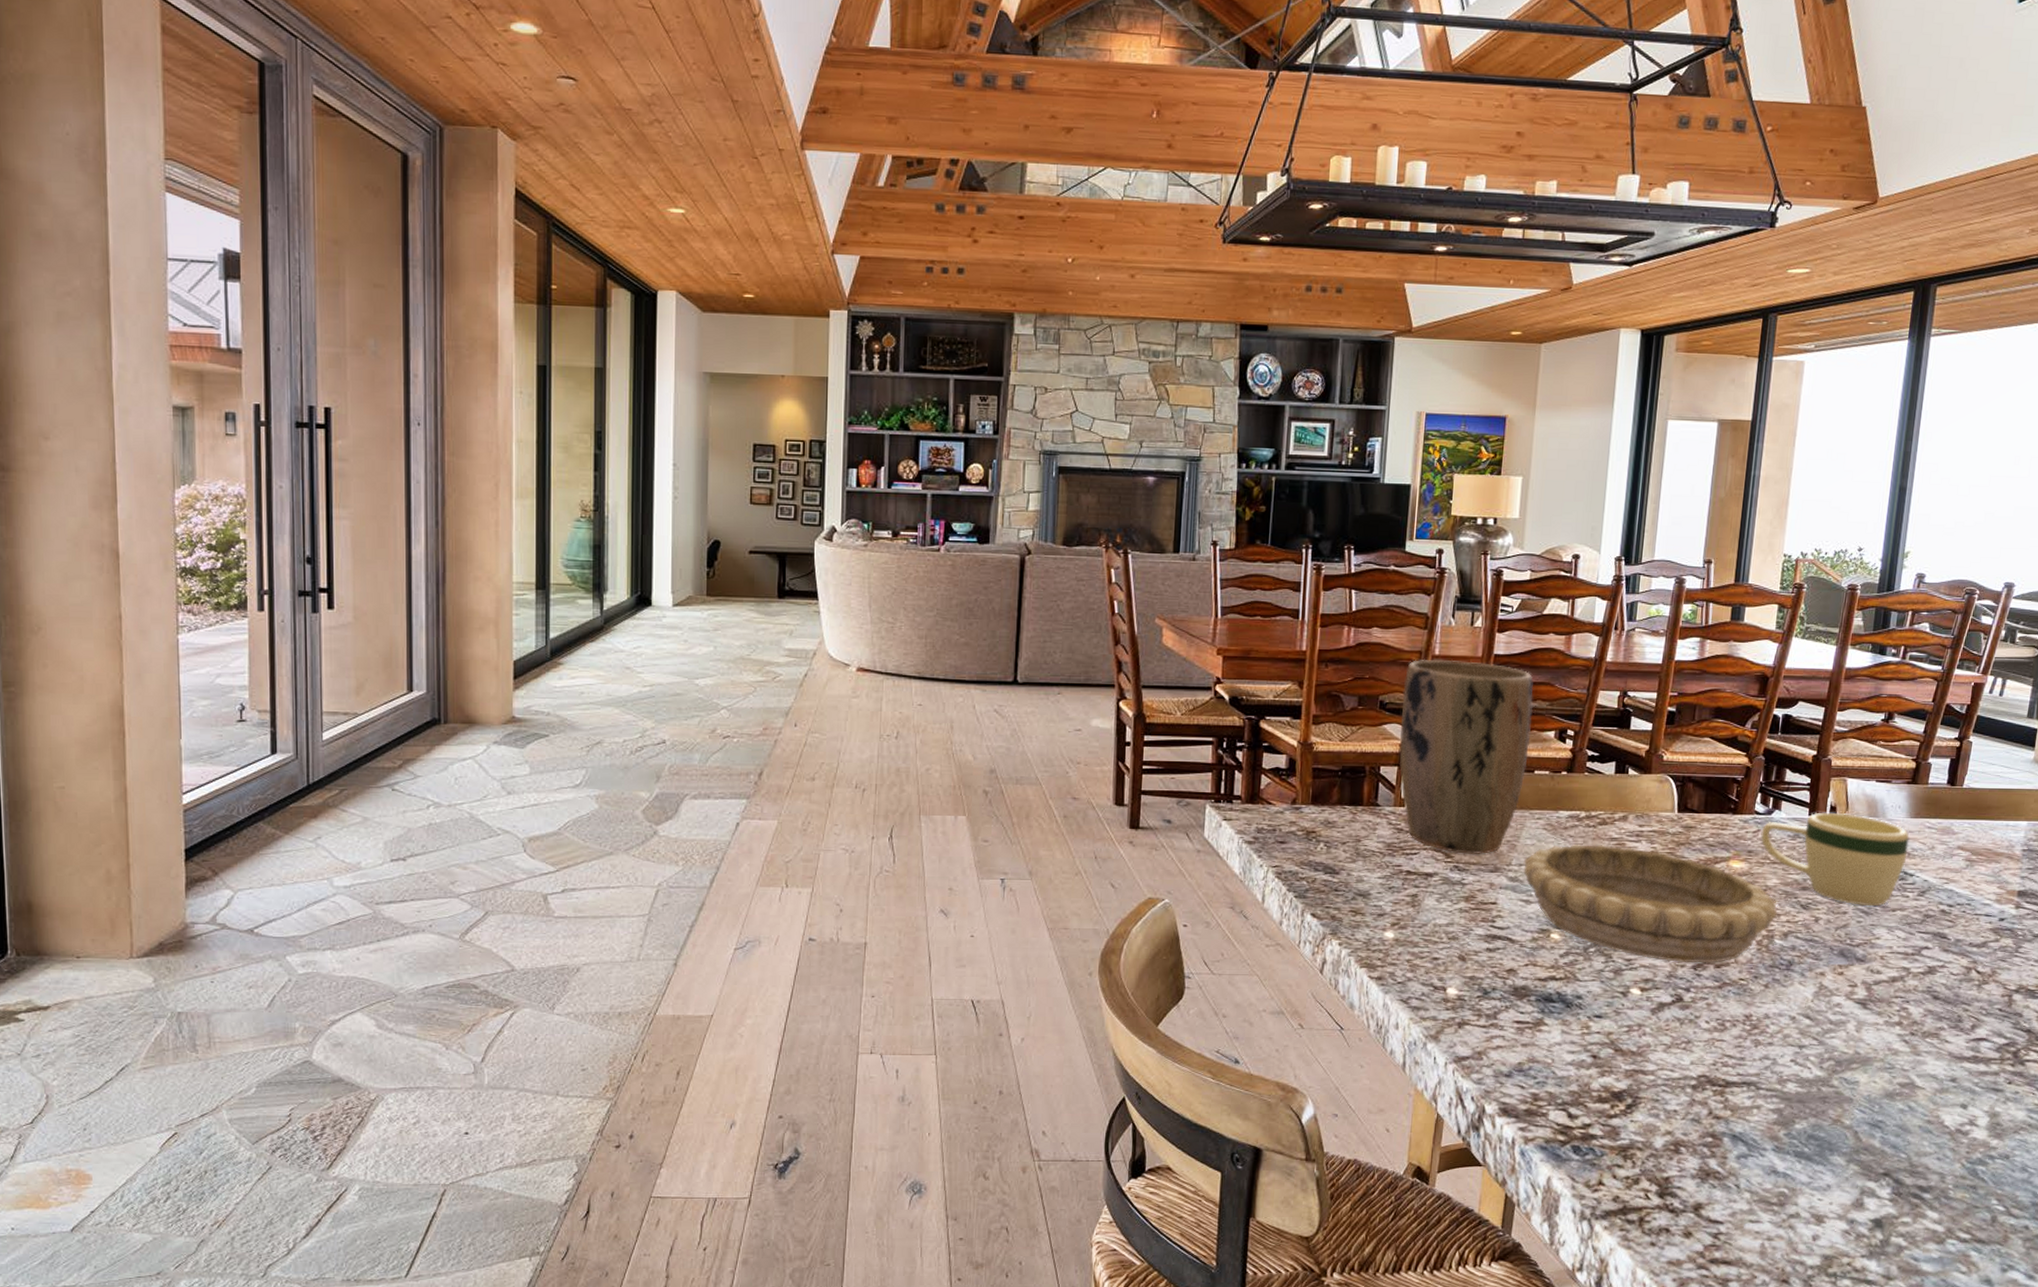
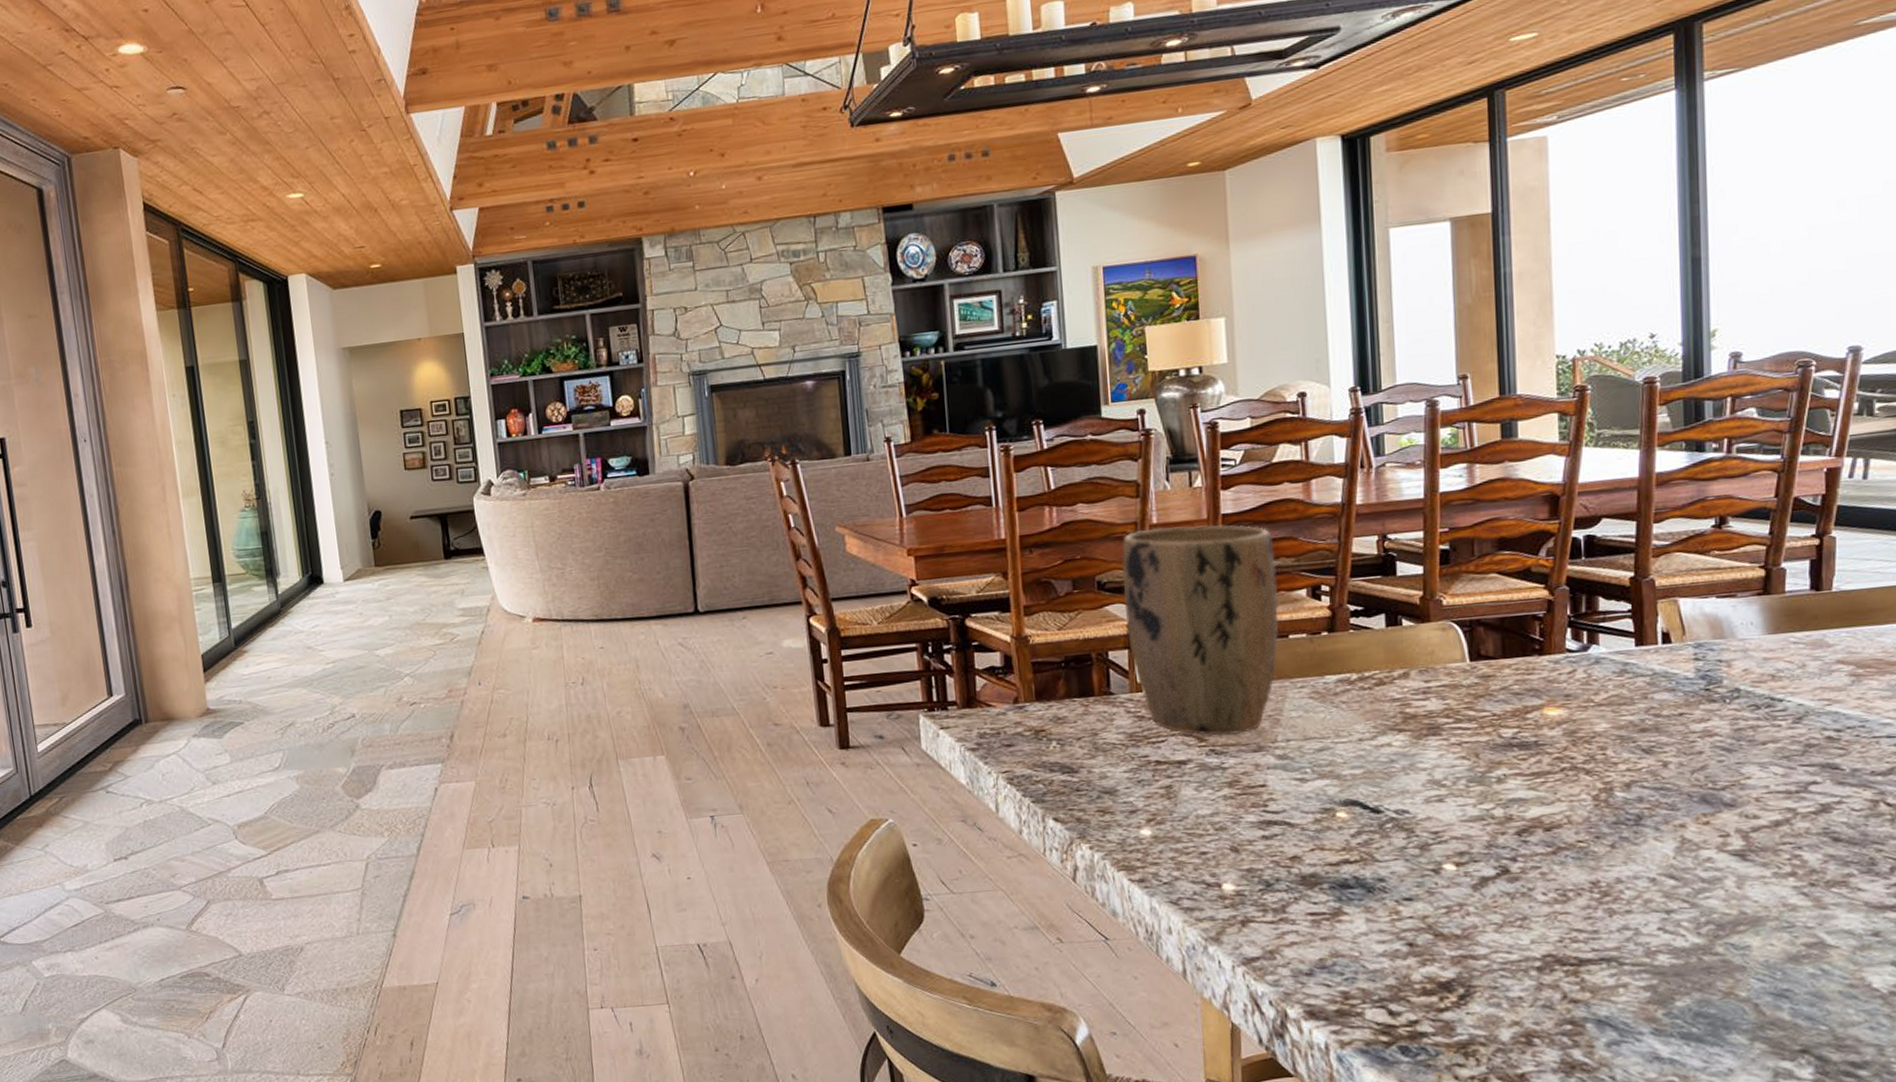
decorative bowl: present [1523,844,1777,963] -> none [1290,706,1614,830]
mug: present [1760,812,1910,907] -> none [1578,638,1771,743]

